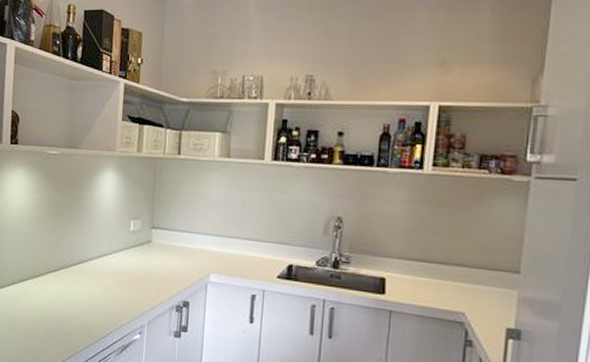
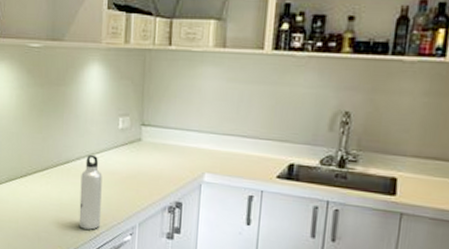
water bottle: none [89,255,114,329] -> present [79,154,103,230]

